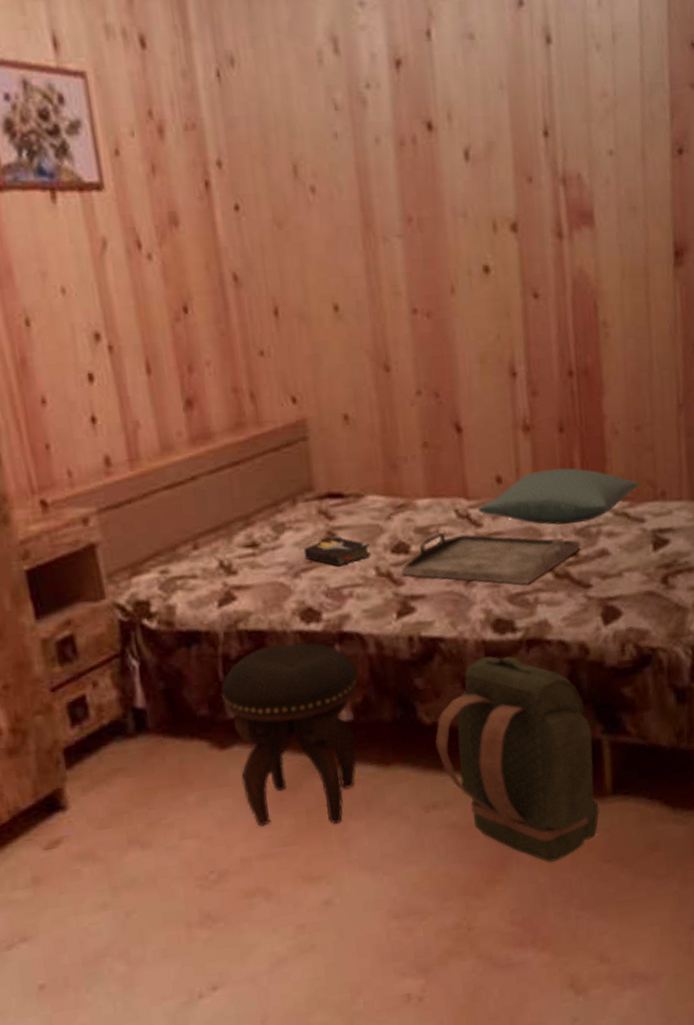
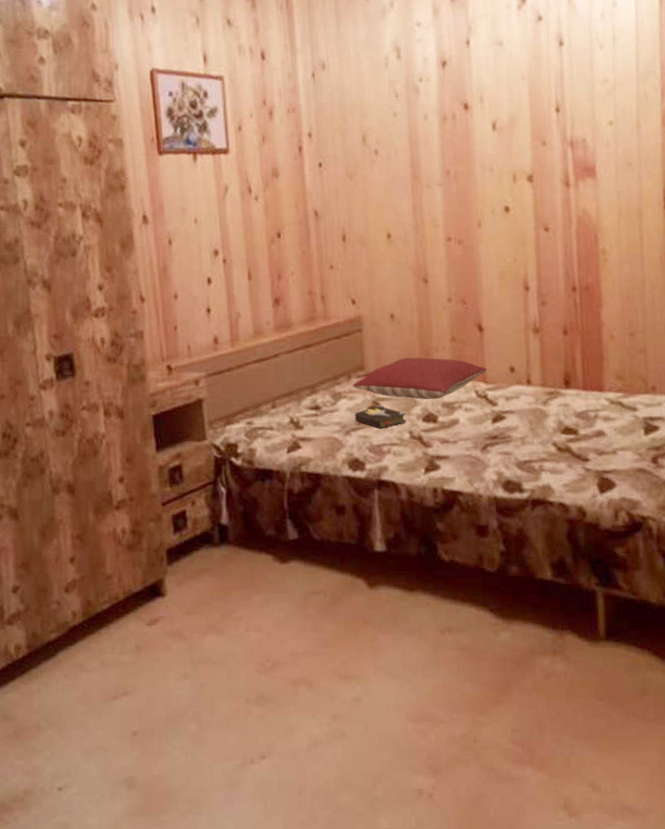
footstool: present [221,641,358,827] -> none [285,484,391,634]
pillow: none [299,470,468,525] -> present [352,357,487,400]
serving tray: present [401,532,580,585] -> none [430,408,579,455]
backpack: present [435,656,599,862] -> none [452,510,593,692]
pillow: present [478,468,641,525] -> none [494,363,634,409]

